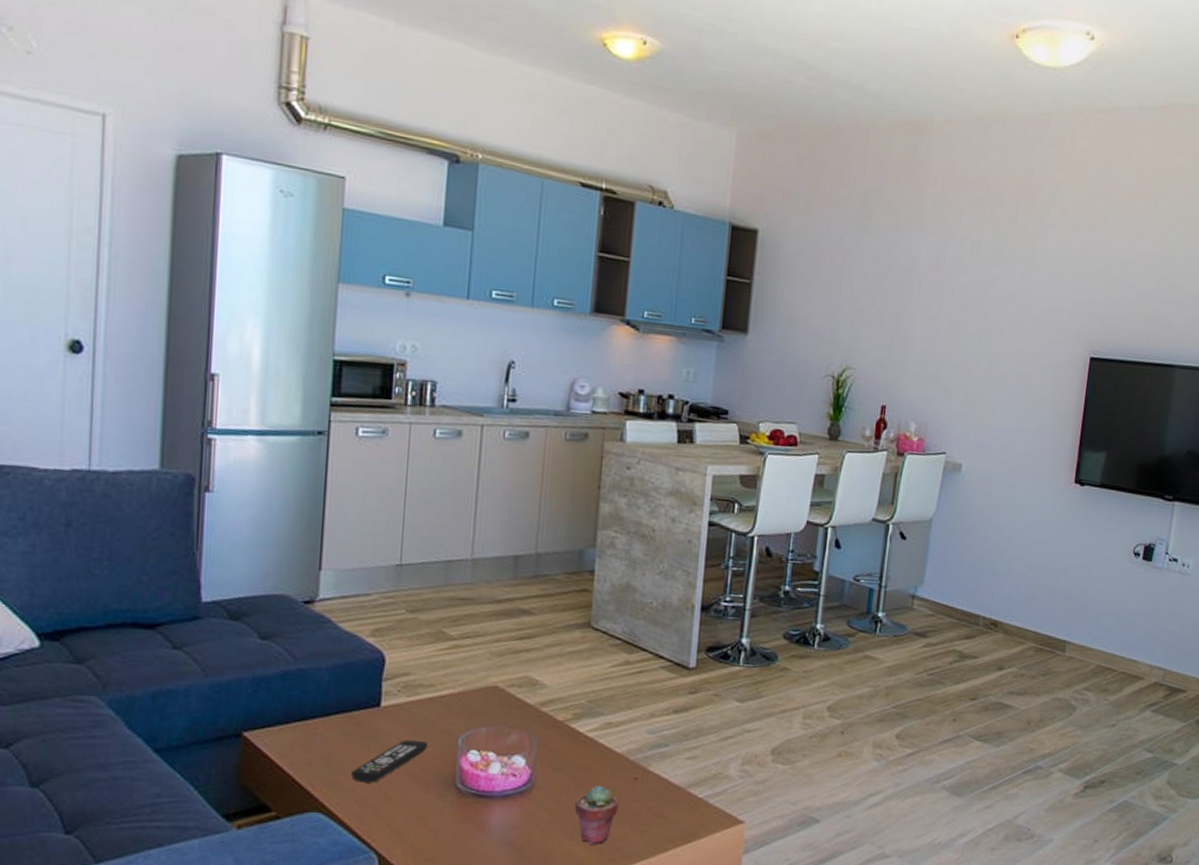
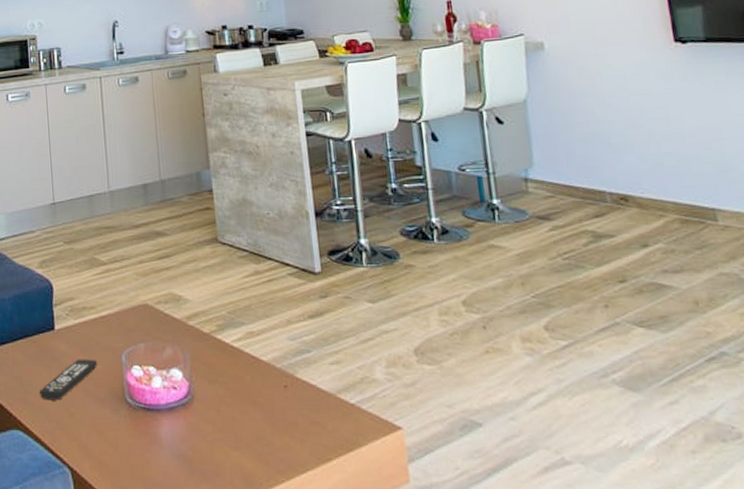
potted succulent: present [574,785,619,845] -> none [233,394,275,455]

